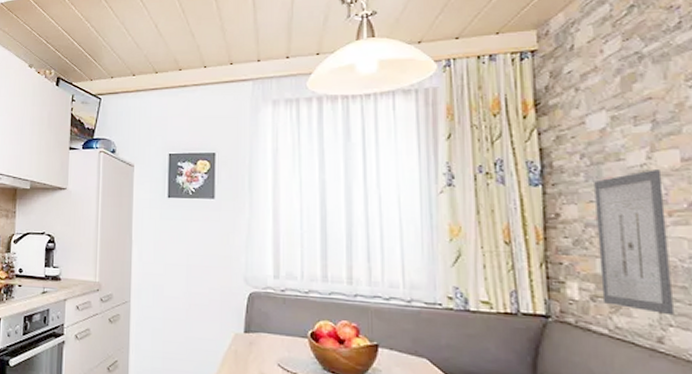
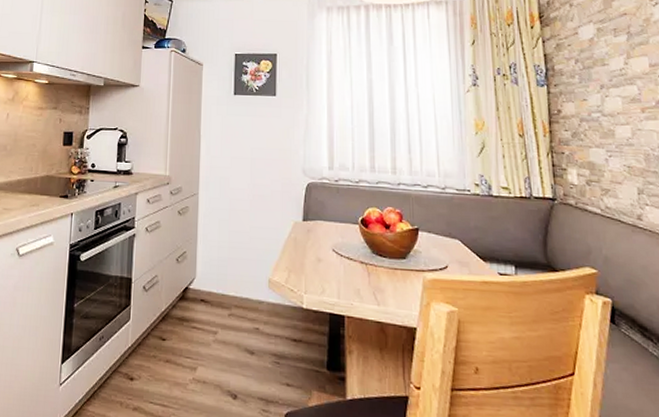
wall art: present [594,170,674,316] -> none [586,73,649,196]

